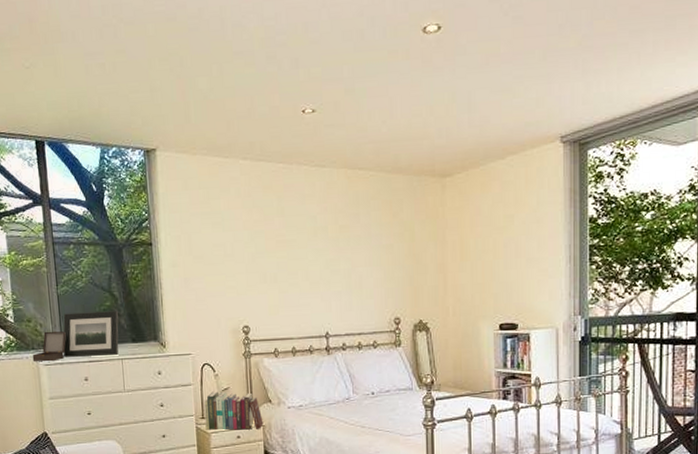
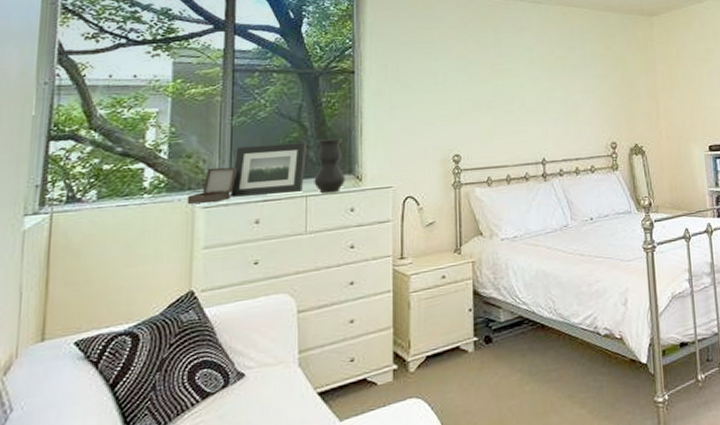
vase: none [125,308,152,358] -> present [314,138,345,194]
books: present [204,391,264,430] -> none [404,226,473,272]

